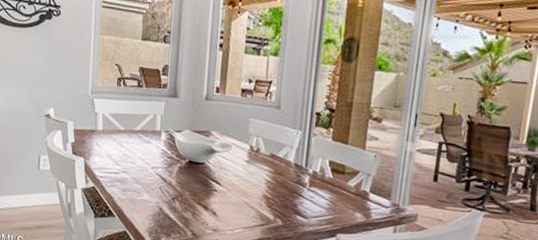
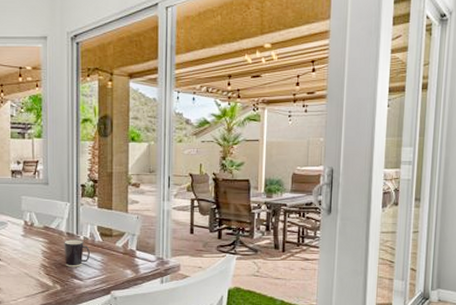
mug: none [289,171,318,203] -> present [64,240,90,267]

